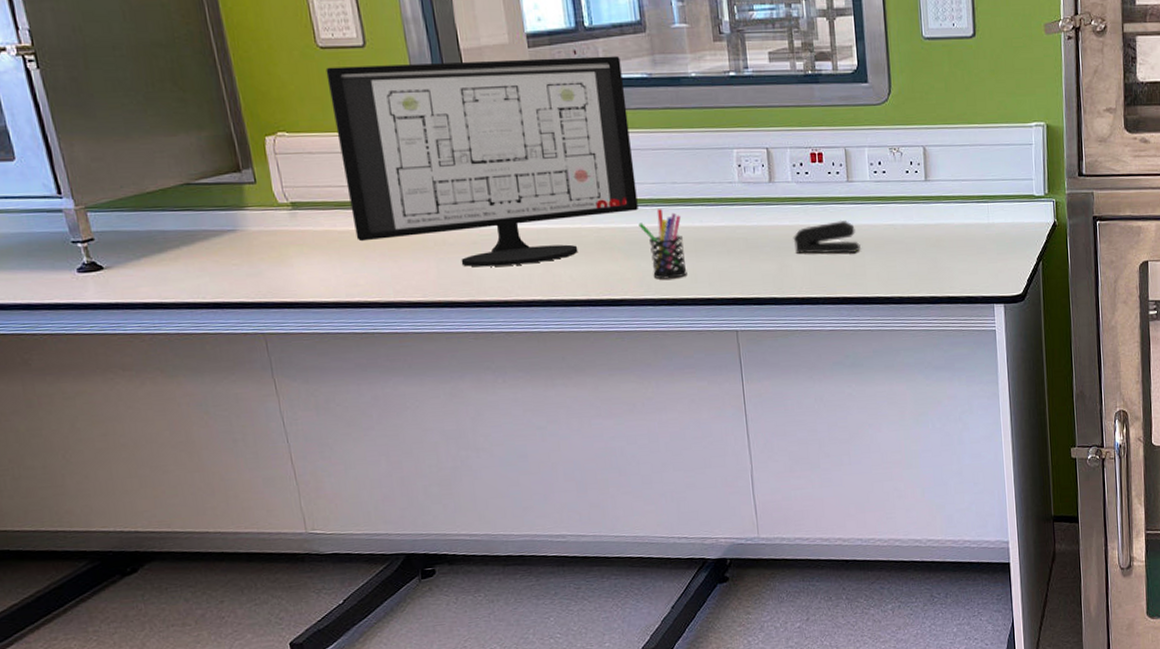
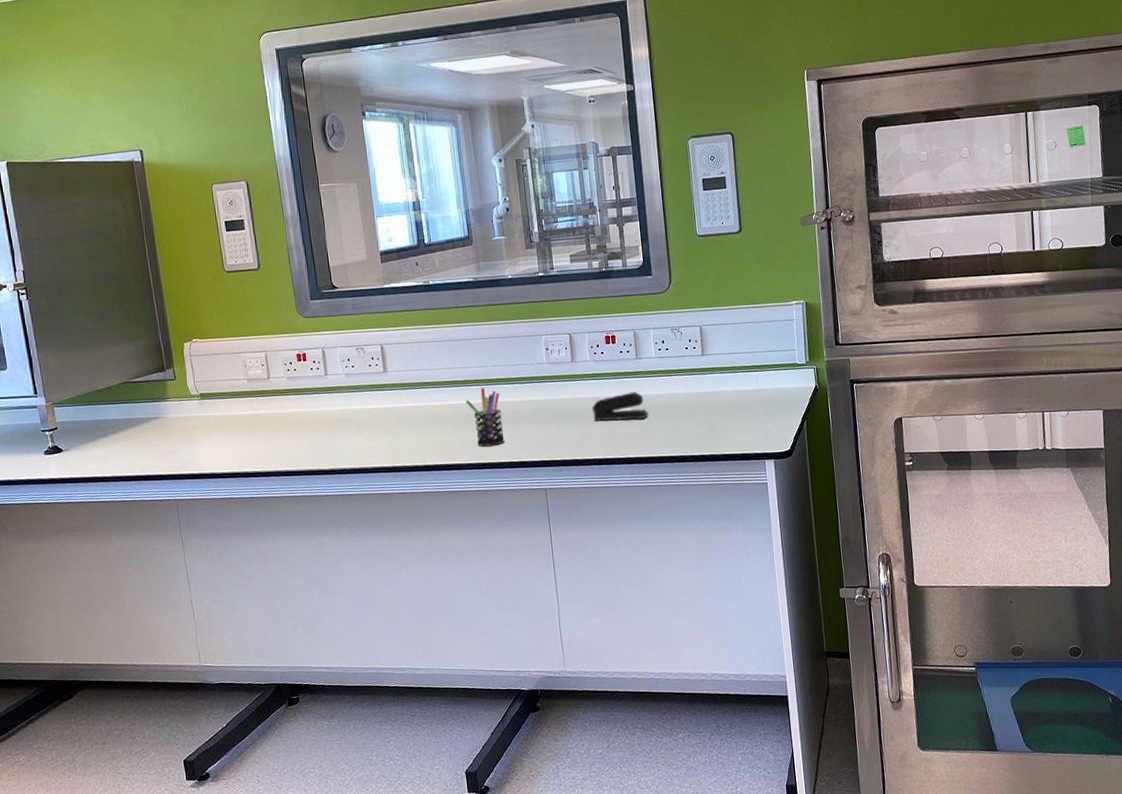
computer monitor: present [326,56,638,267] -> none [230,265,466,441]

